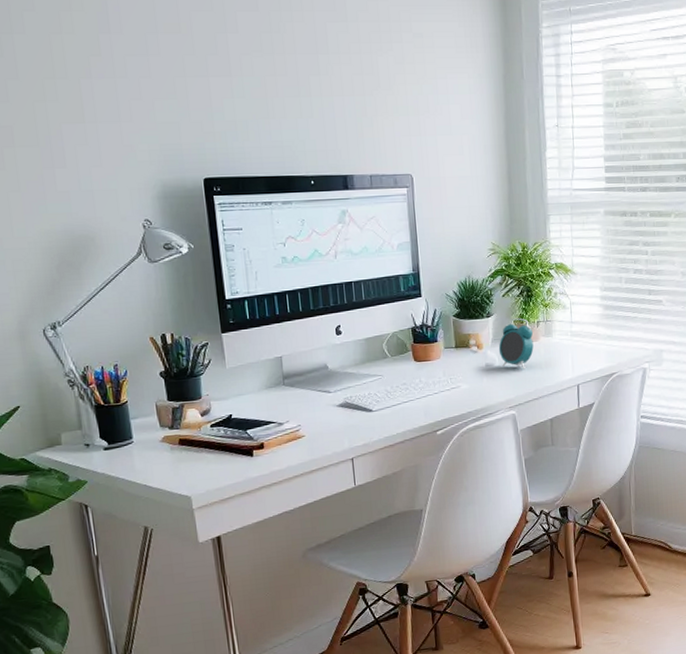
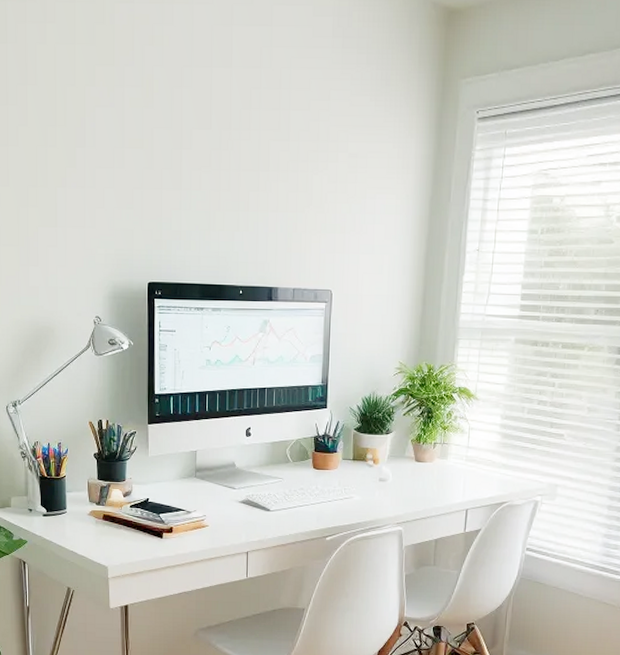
alarm clock: present [498,318,534,370] -> none [393,437,428,488]

